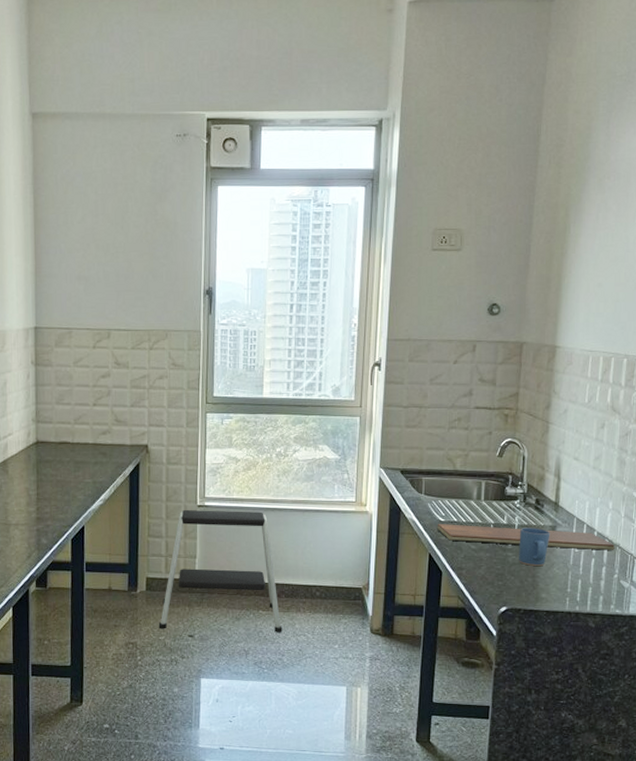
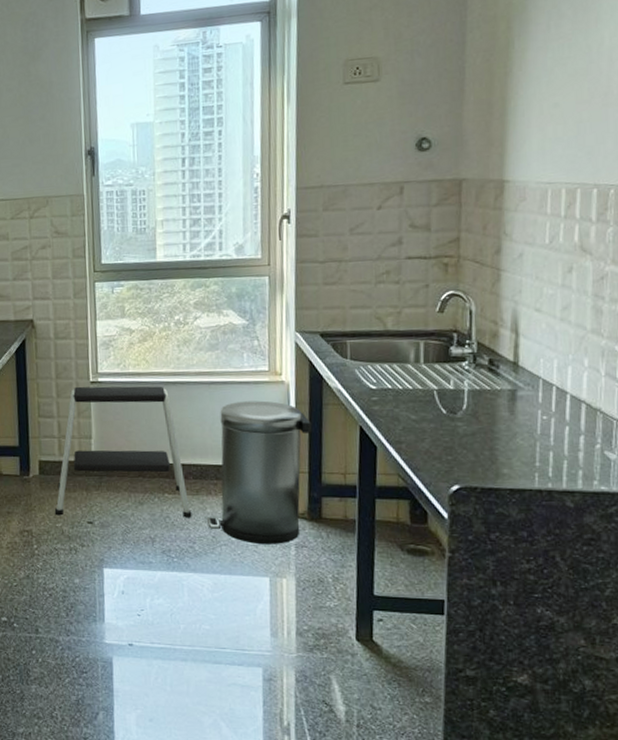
pedal bin: none [294,528,389,657] -> present [206,400,311,545]
chopping board: present [437,523,616,550] -> none [367,391,596,417]
mug: present [519,527,550,567] -> none [470,392,510,438]

